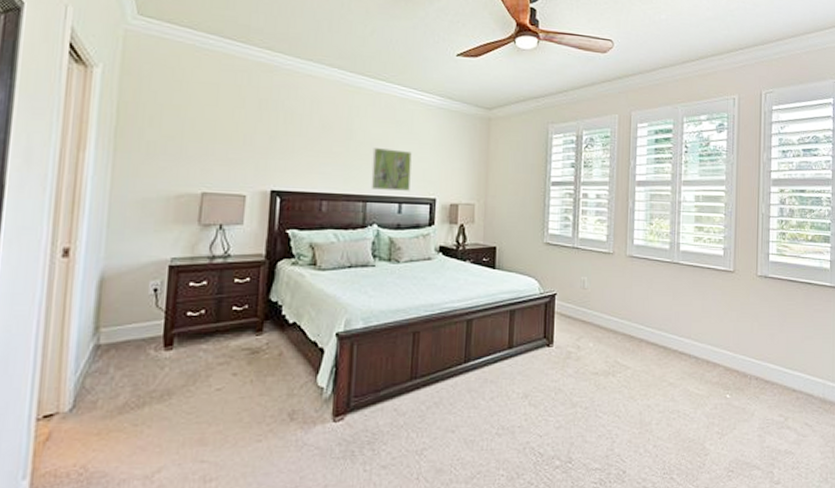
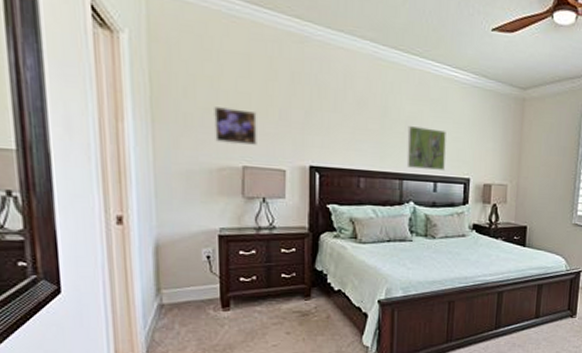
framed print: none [176,134,221,171] -> present [214,107,257,145]

